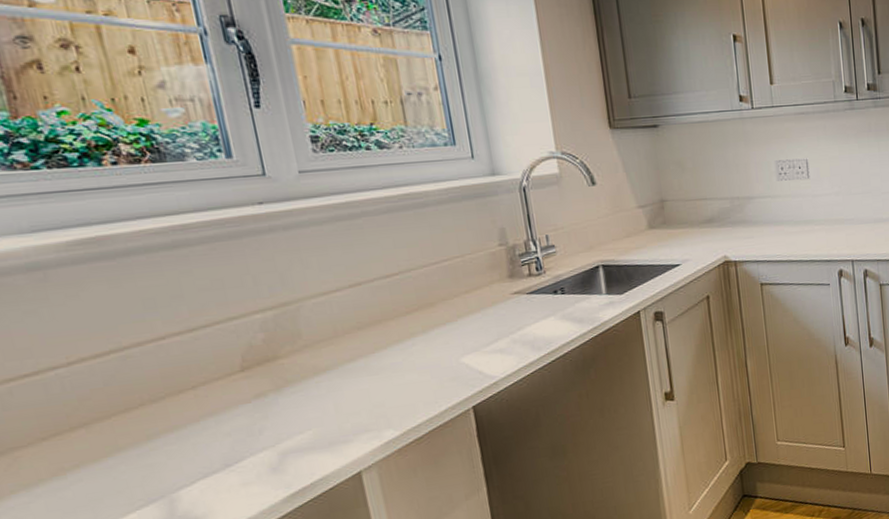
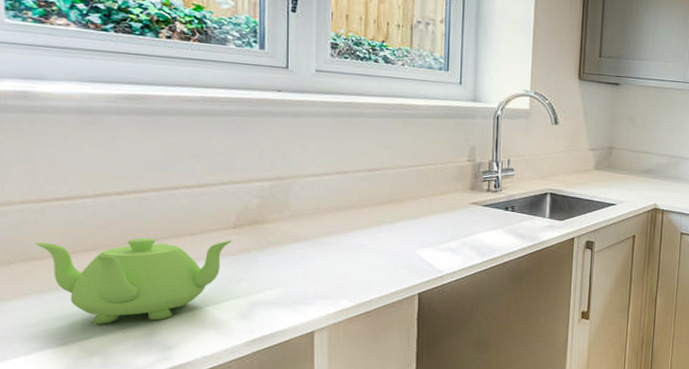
teapot: none [10,386,245,511] -> present [35,238,234,324]

